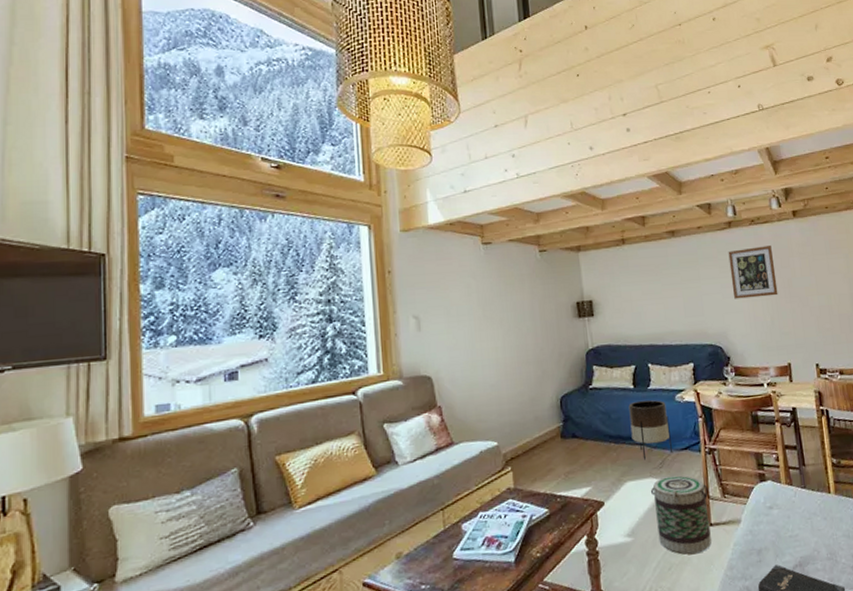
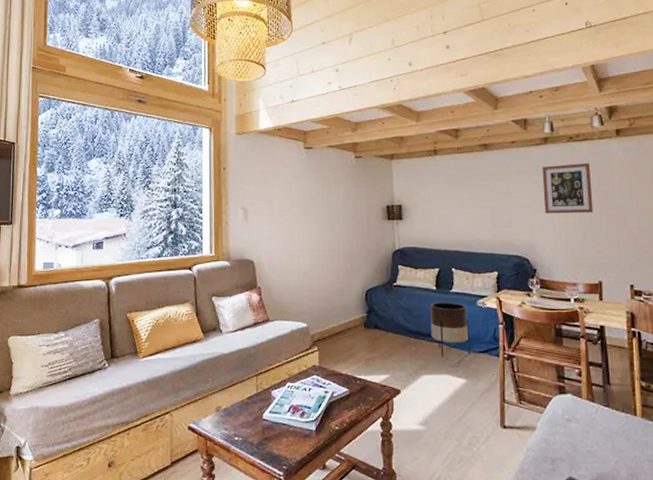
basket: present [650,475,712,555] -> none [445,376,504,451]

